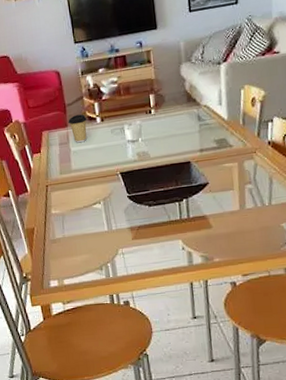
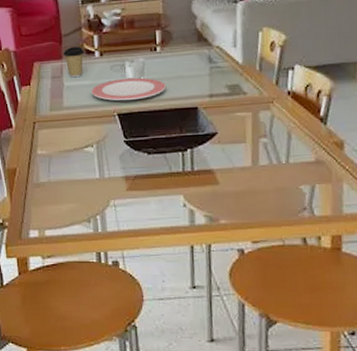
plate: none [95,138,161,162] -> present [91,77,166,101]

